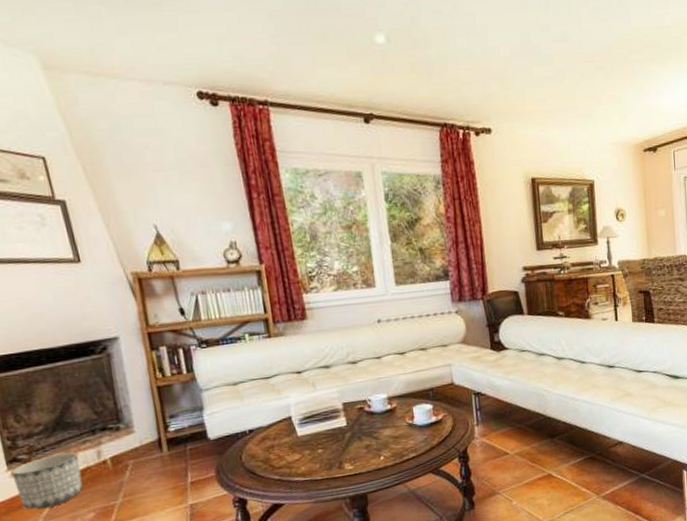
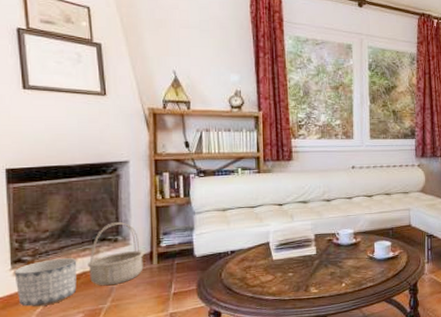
basket: none [90,407,153,481] -> present [88,222,144,286]

